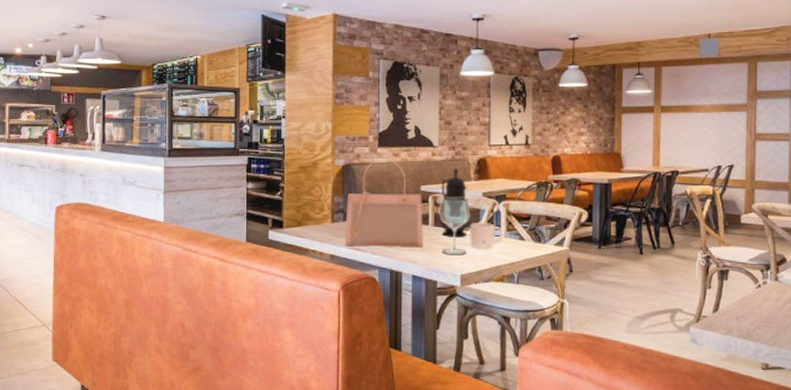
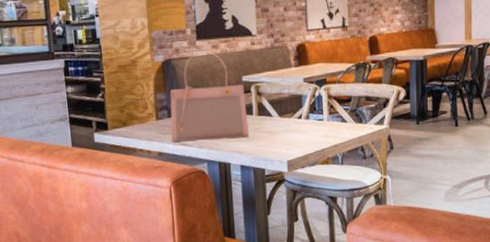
coffeepot: present [438,169,471,238] -> none [261,56,294,126]
wine glass: present [439,198,470,255] -> none [262,85,293,143]
mug: present [469,223,503,251] -> none [292,108,326,136]

